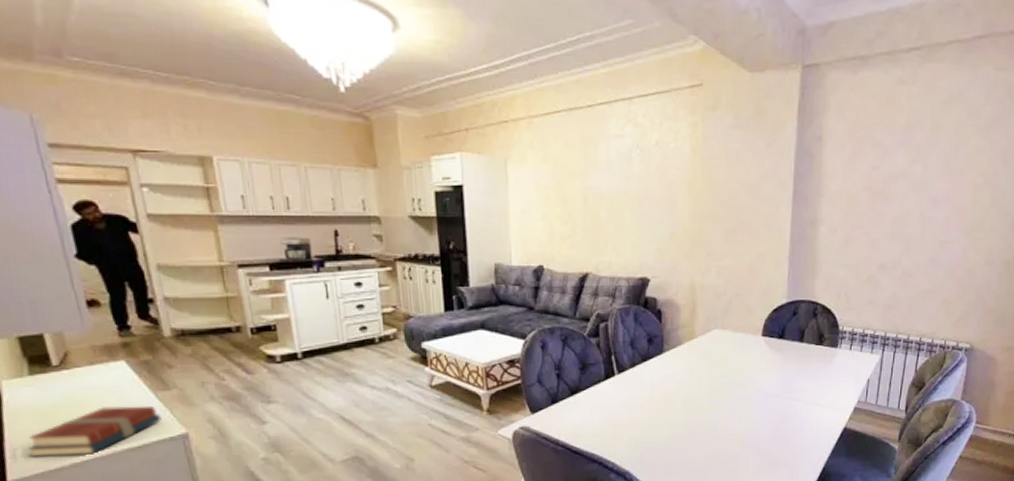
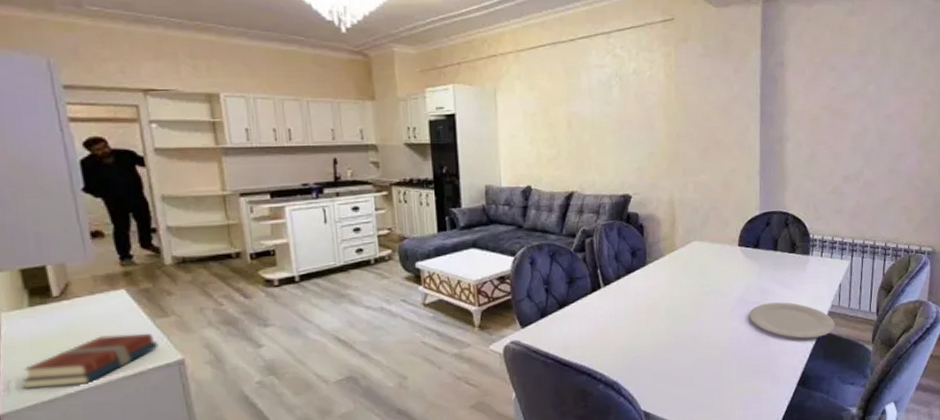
coffee maker: present [279,237,313,264] -> none [280,165,312,191]
plate: none [770,396,860,435] -> present [749,302,835,339]

